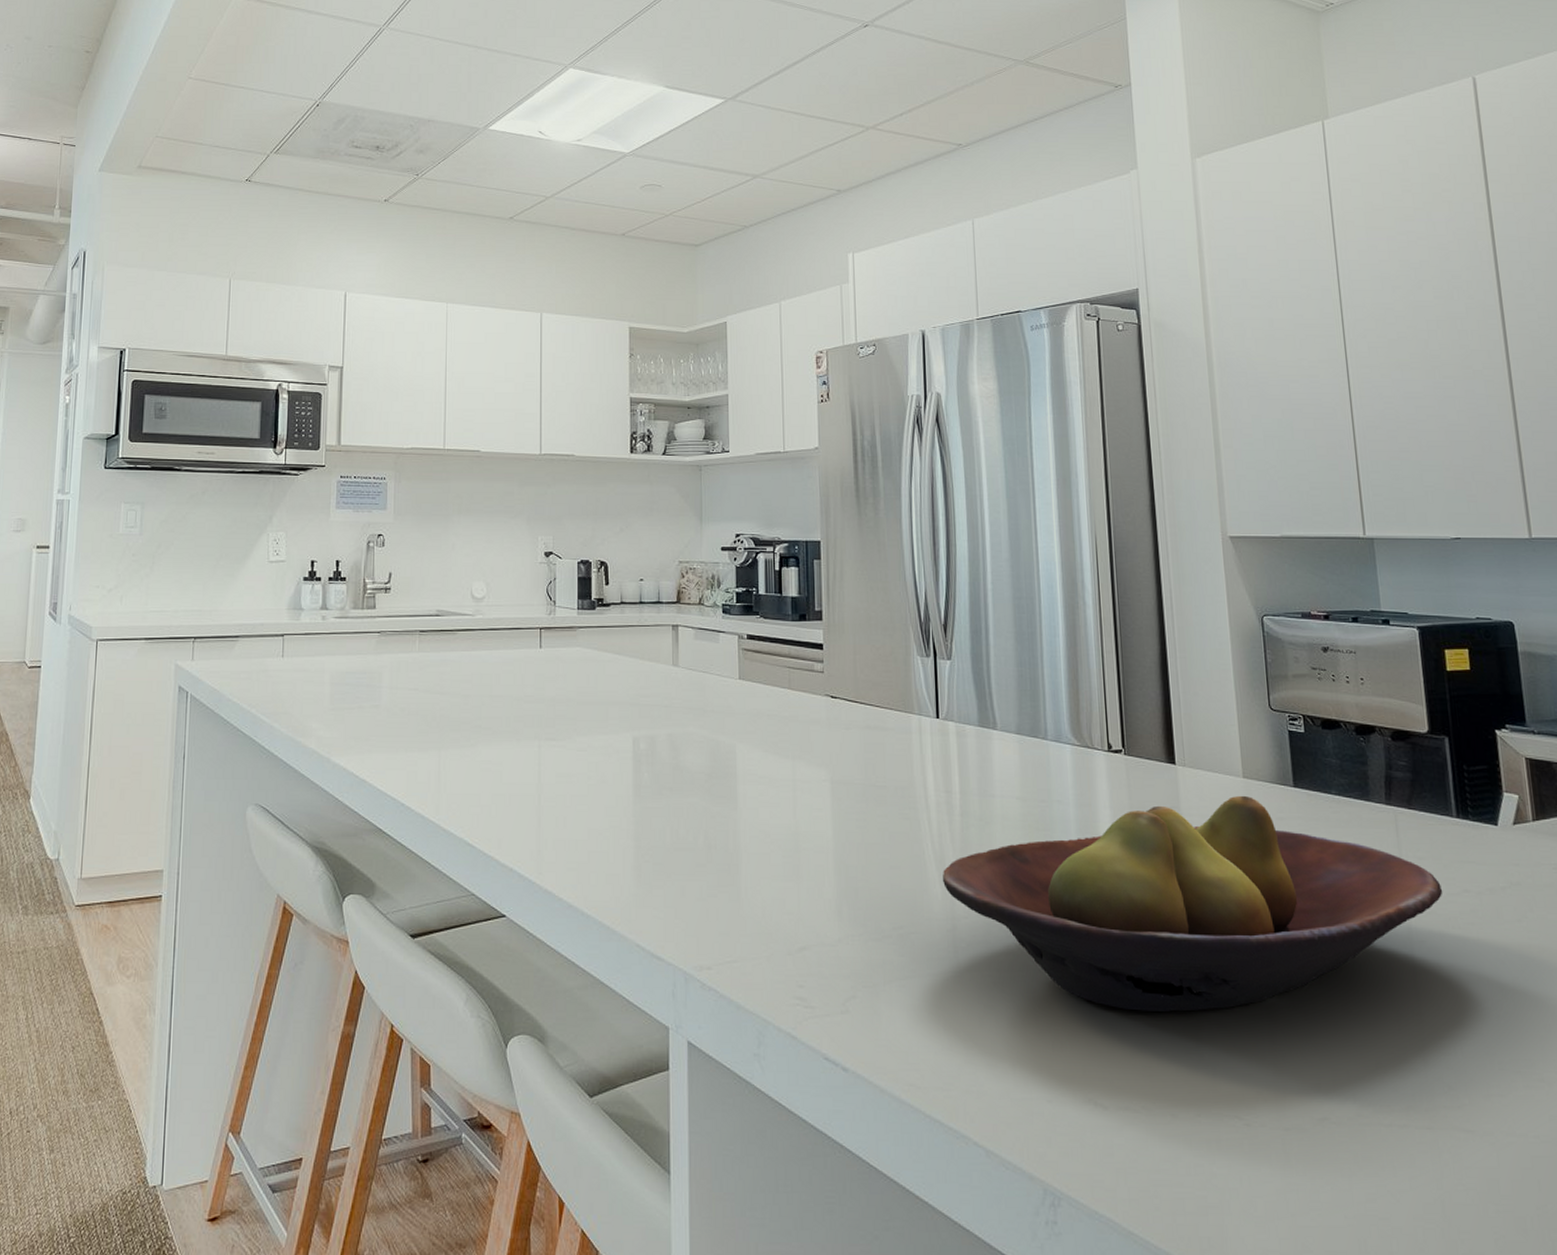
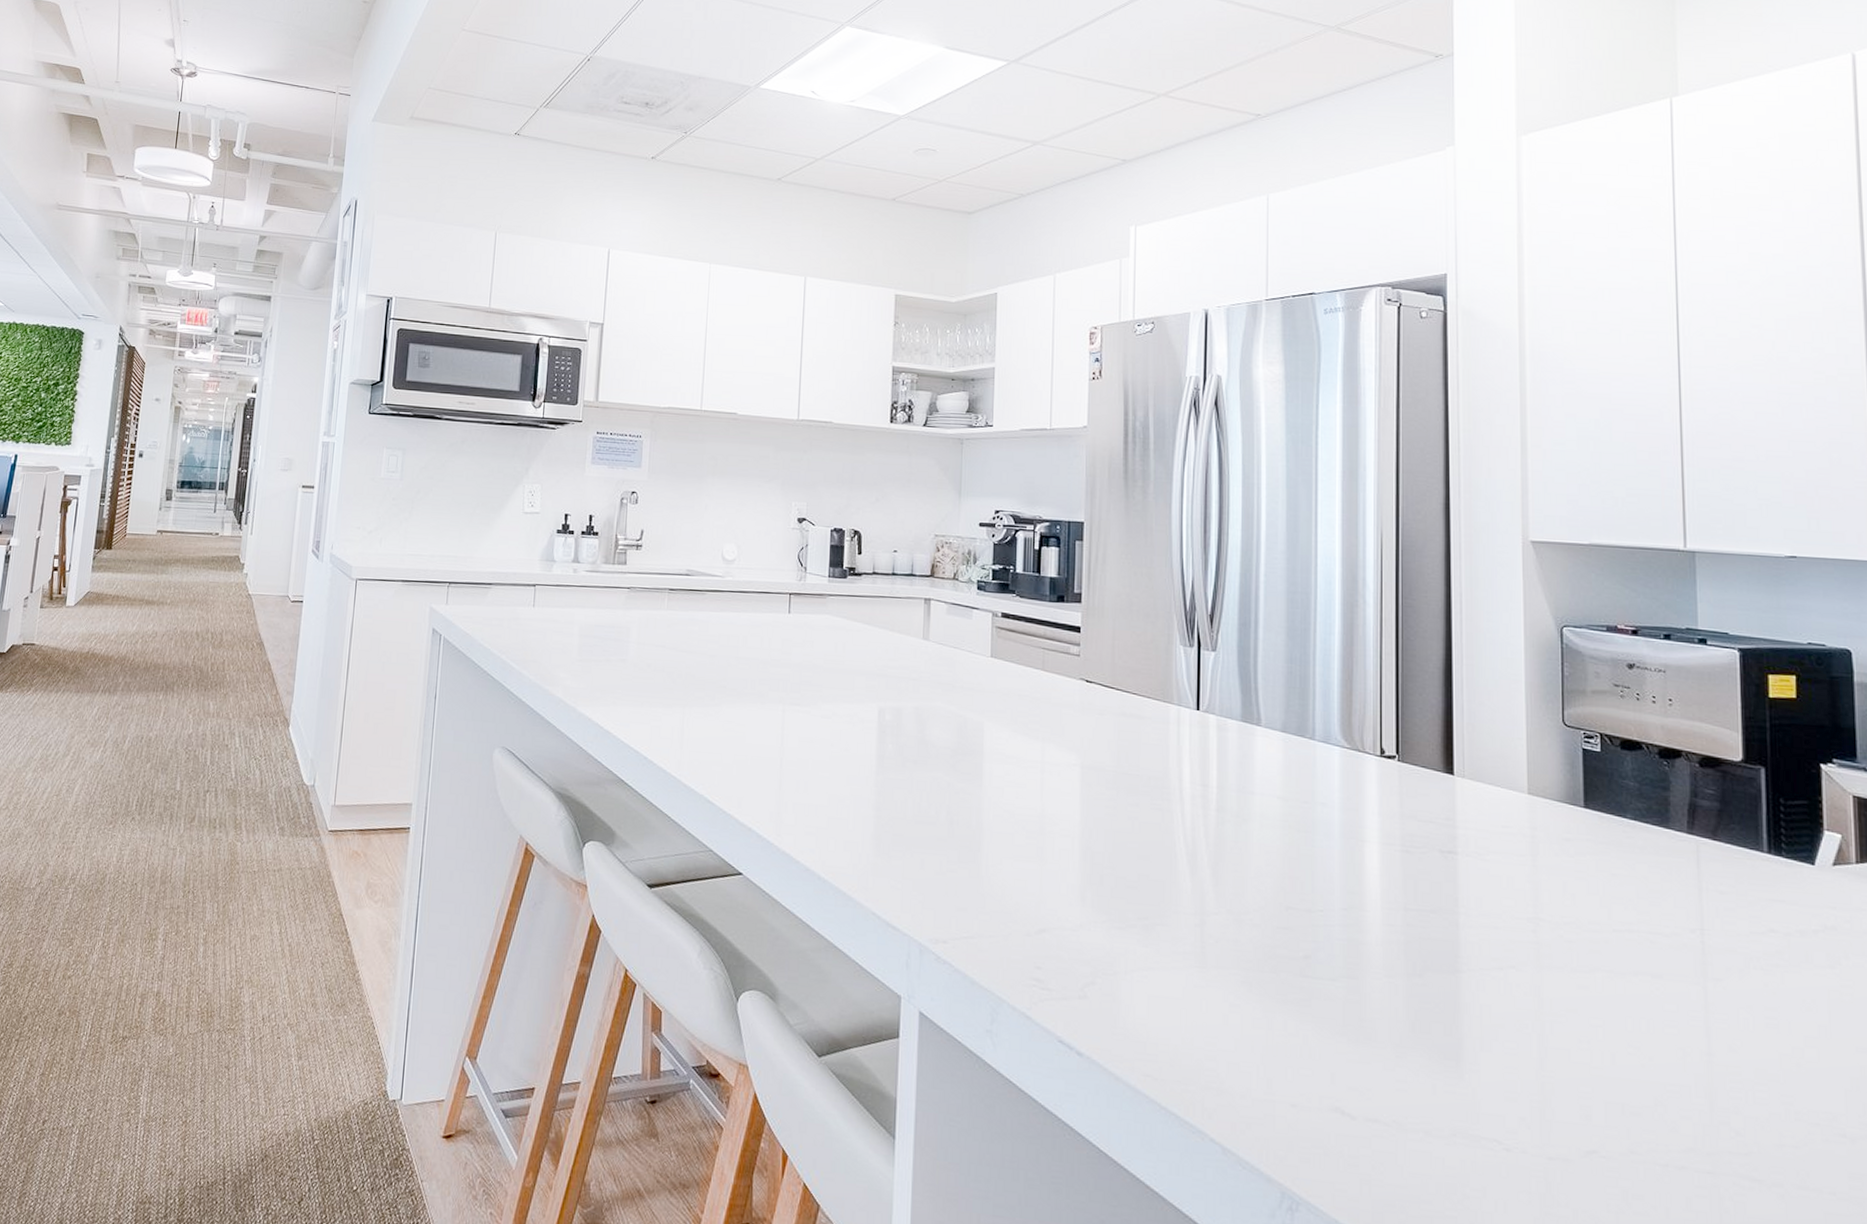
fruit bowl: present [943,795,1443,1012] -> none [1194,812,1746,1030]

